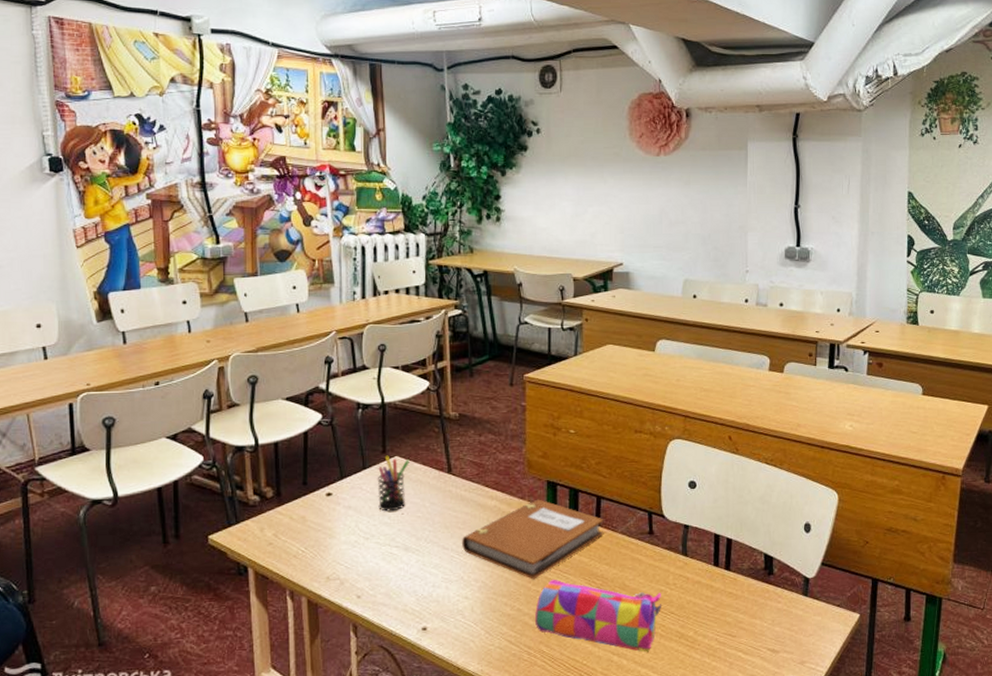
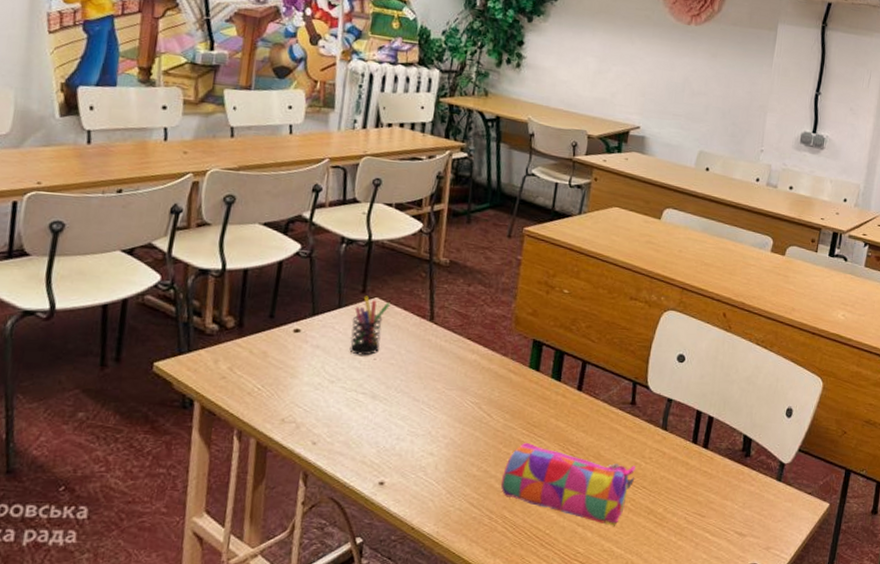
notebook: present [462,499,604,580] -> none [434,357,587,441]

